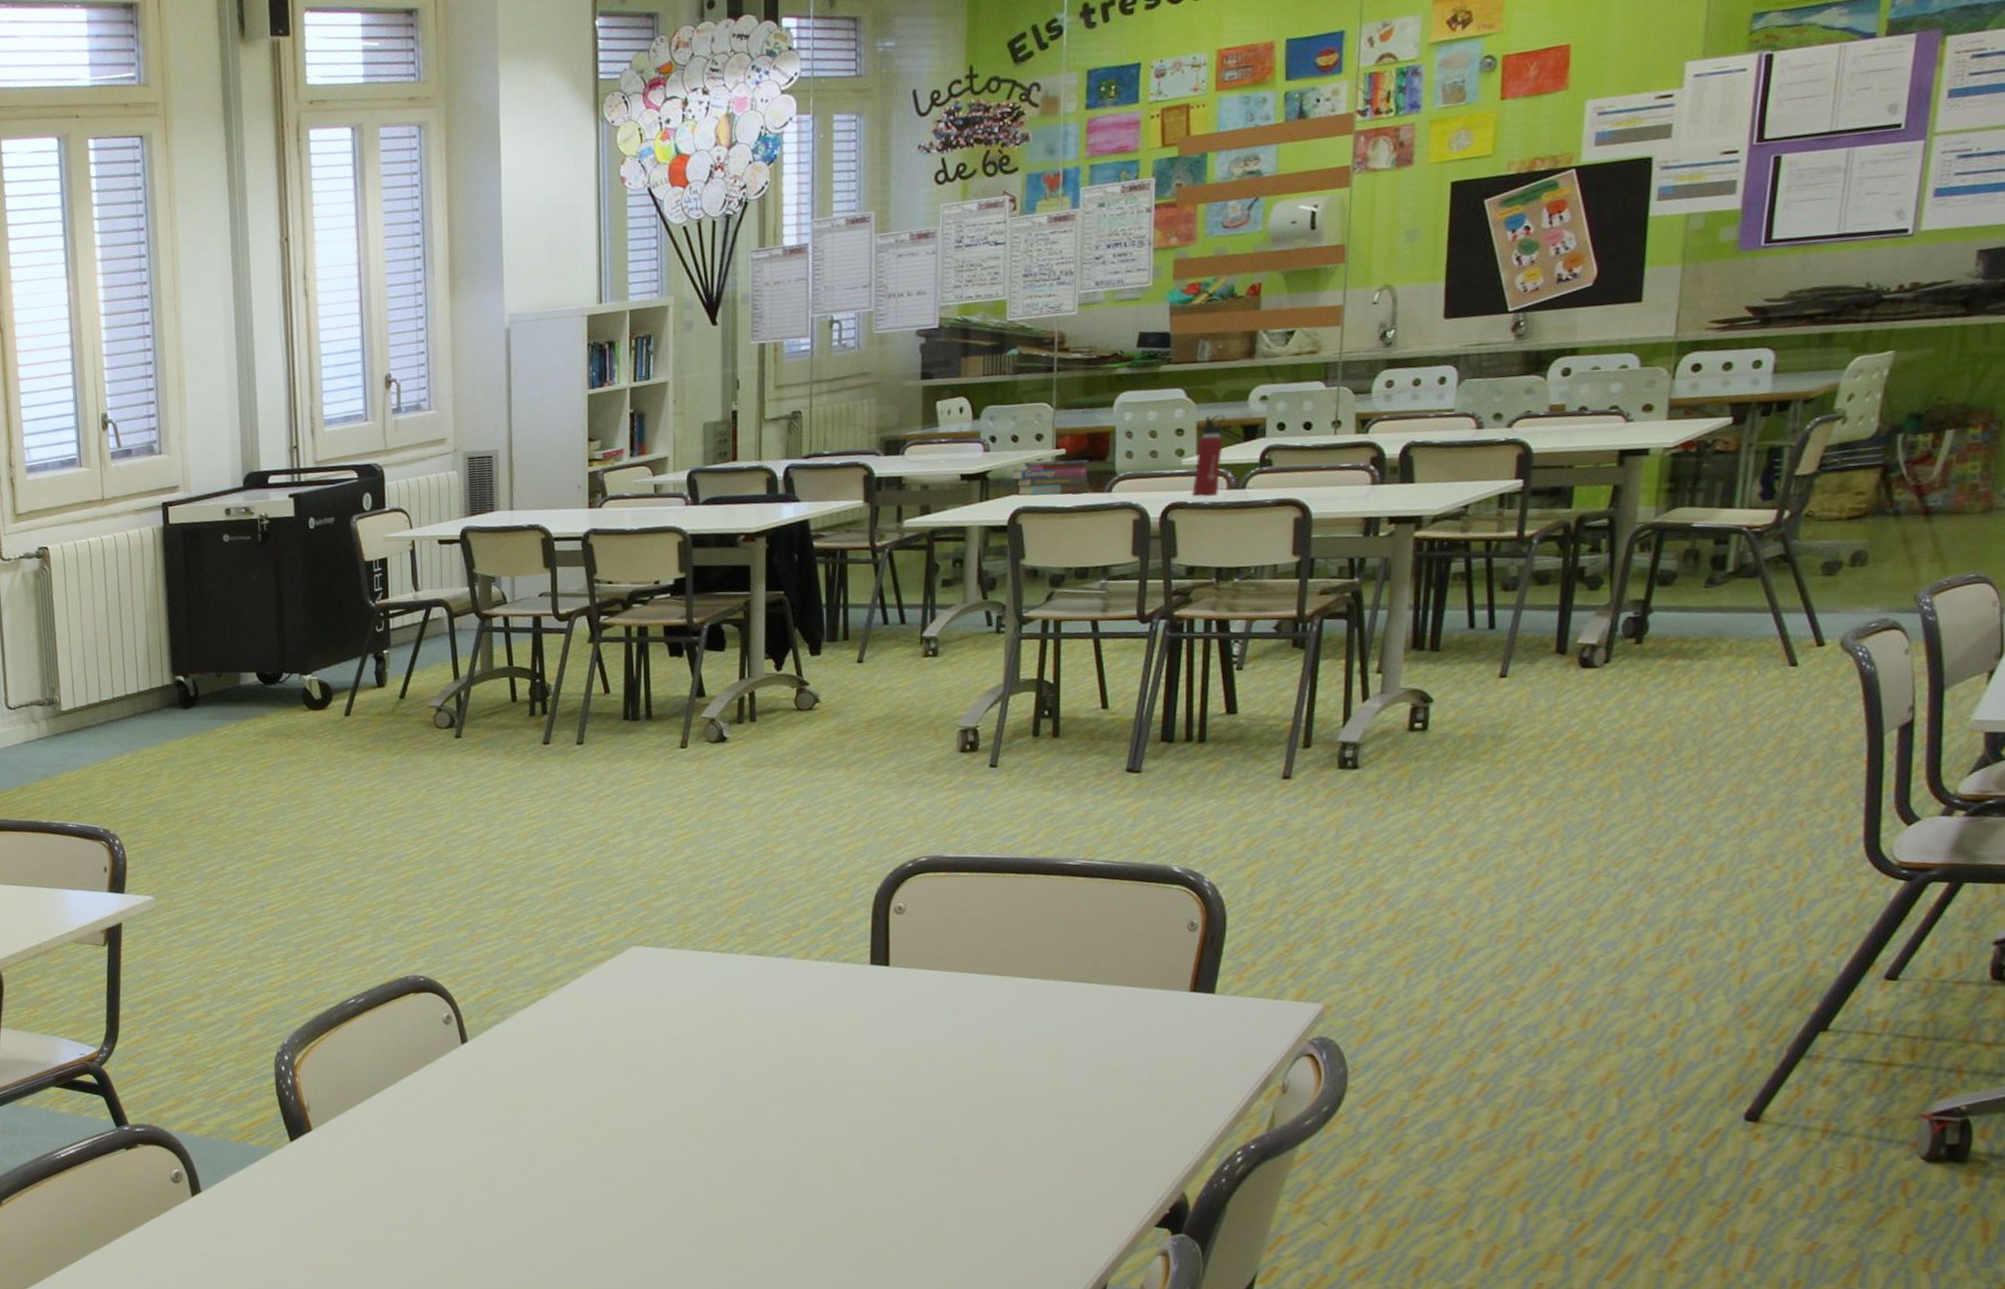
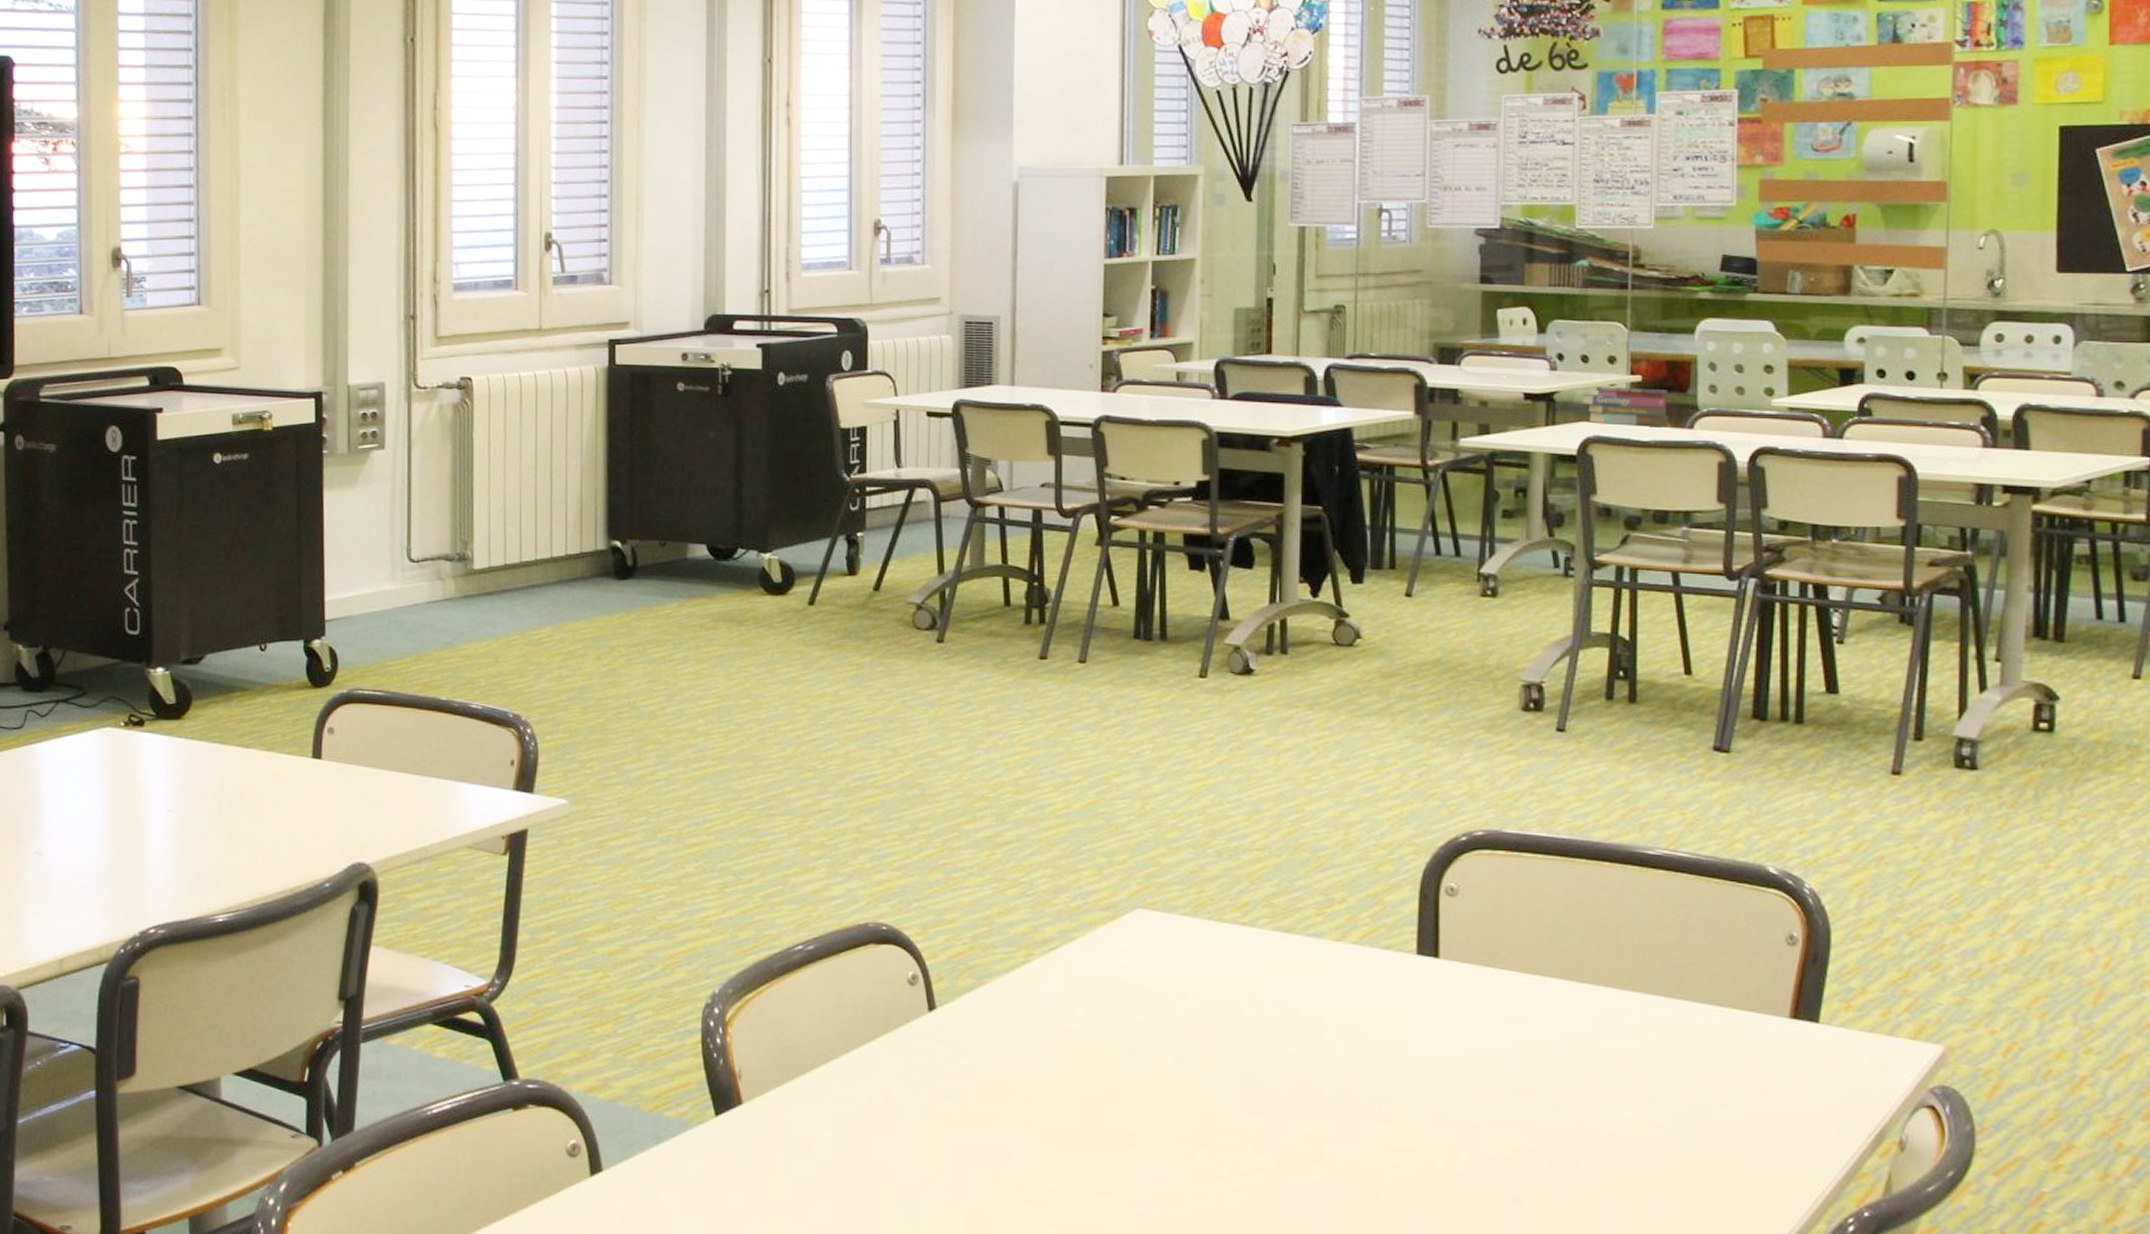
water bottle: present [1192,415,1225,498] -> none [1783,353,1819,444]

